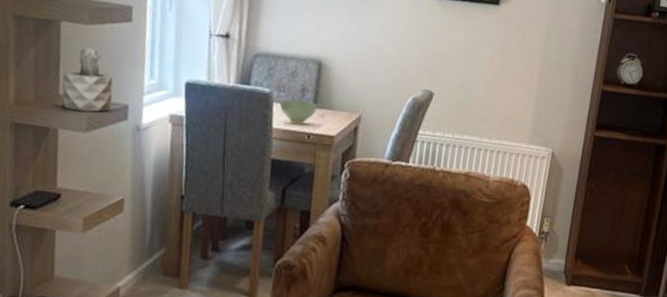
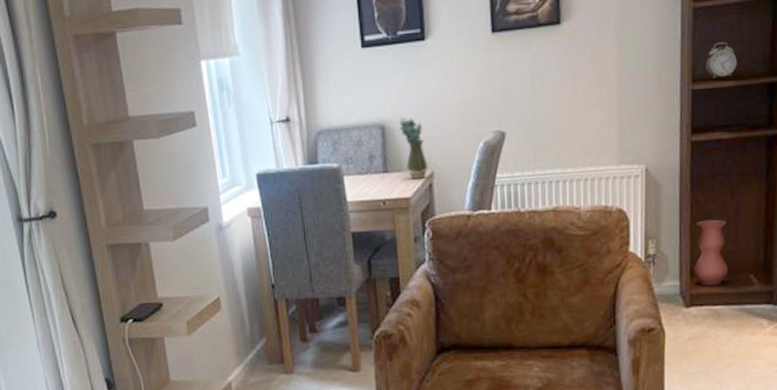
succulent plant: present [61,47,113,112] -> none [143,159,193,222]
bowl: present [279,99,318,124] -> none [350,168,388,193]
vase: none [335,57,358,121] -> present [399,117,428,180]
vase: none [578,208,613,270] -> present [693,219,729,286]

